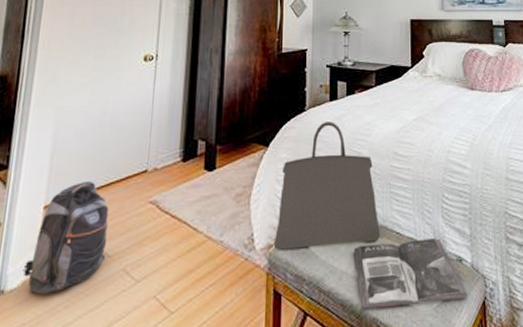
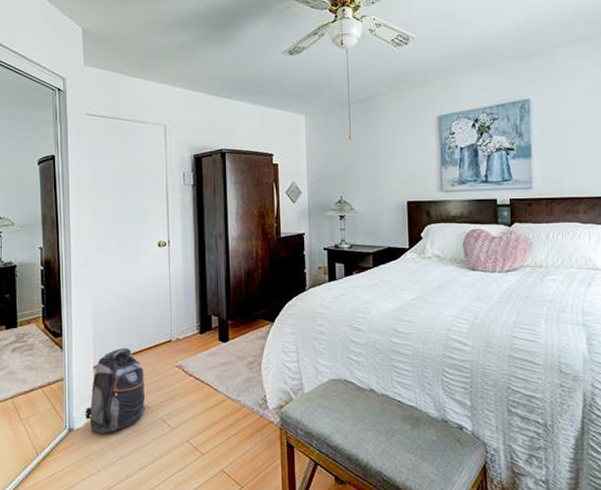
handbag: present [273,121,381,250] -> none [284,300,383,410]
magazine: present [353,238,468,312] -> none [357,408,469,465]

